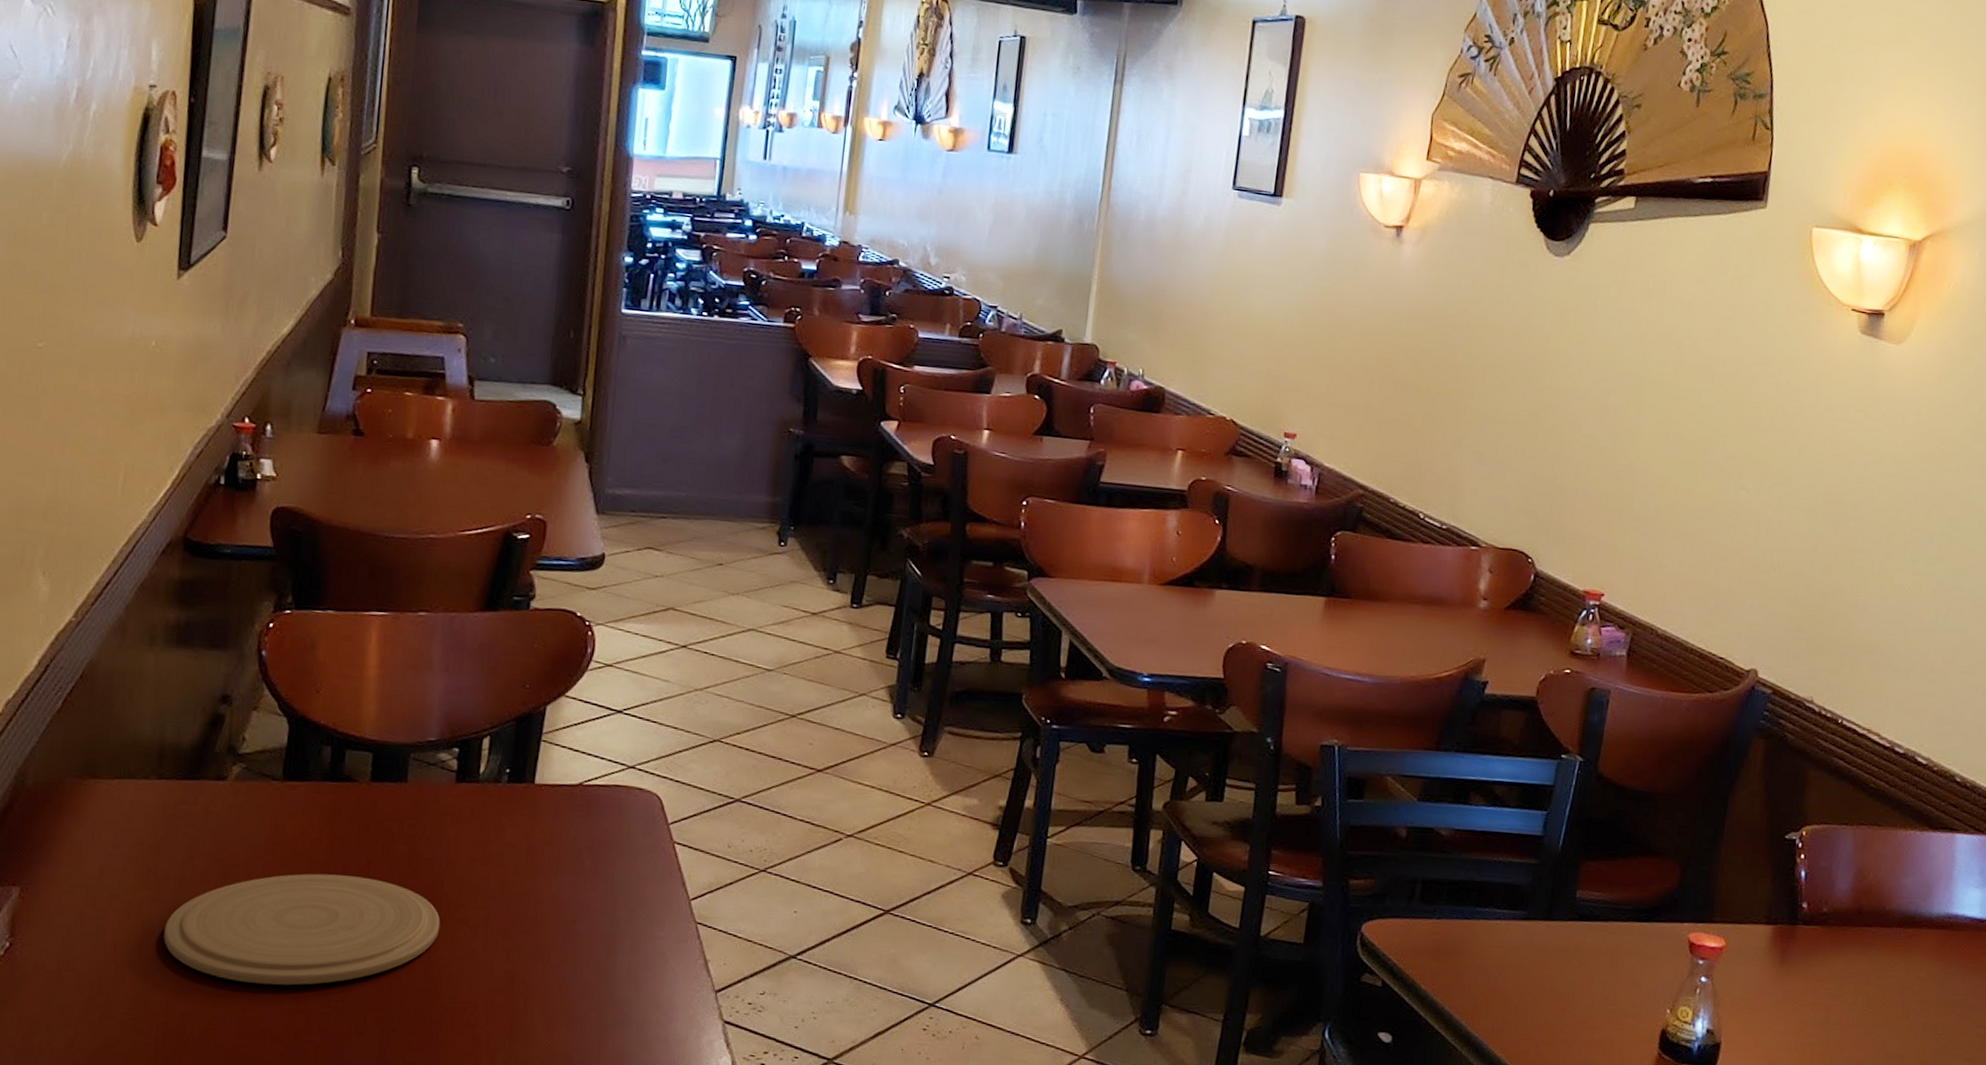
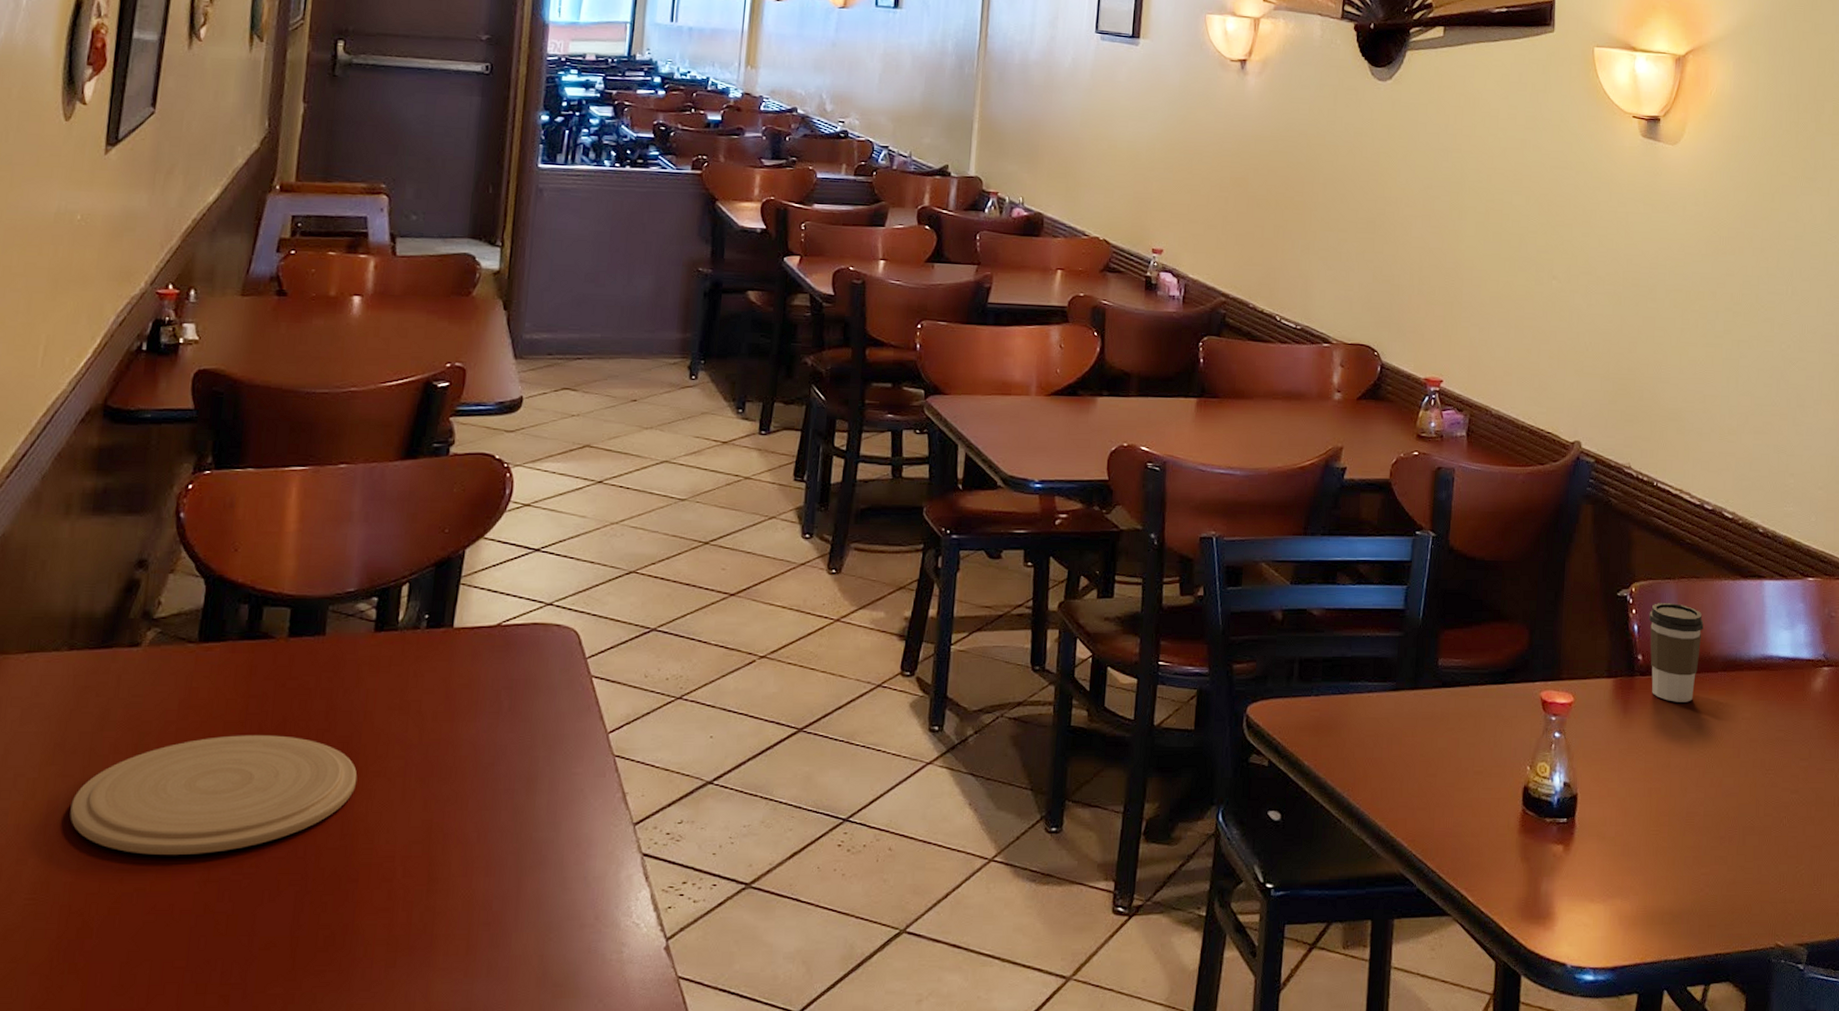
coffee cup: none [1815,849,1882,957] -> present [1649,603,1704,702]

